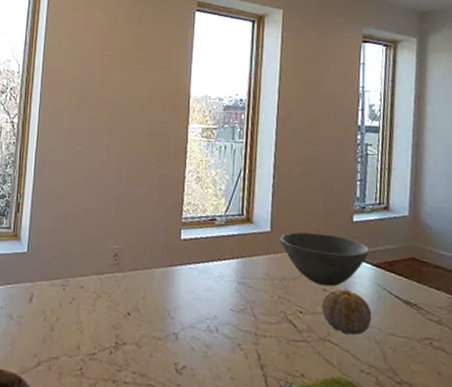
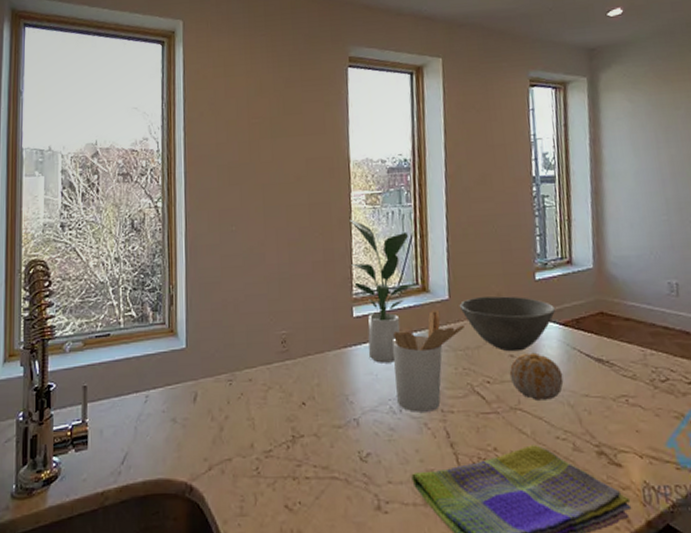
potted plant: none [183,149,244,285] -> present [349,219,420,363]
utensil holder: none [215,239,283,334] -> present [393,309,464,412]

